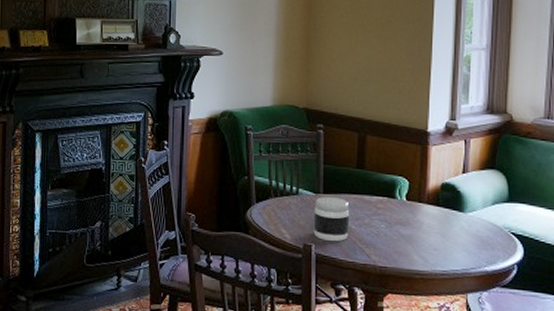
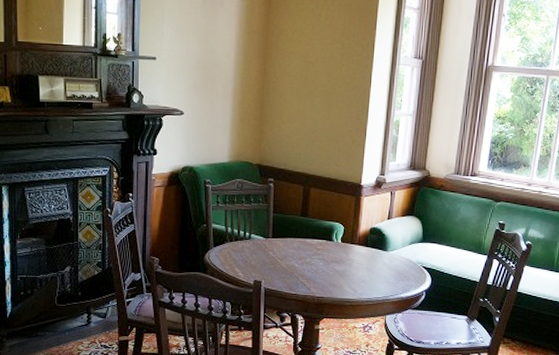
jar: present [313,197,350,242] -> none [263,241,294,278]

